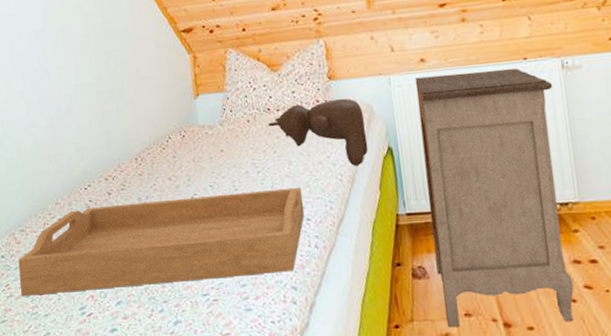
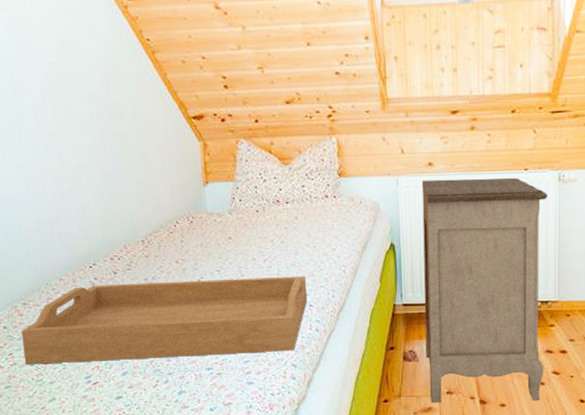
teddy bear: present [268,98,369,166] -> none [276,195,372,259]

